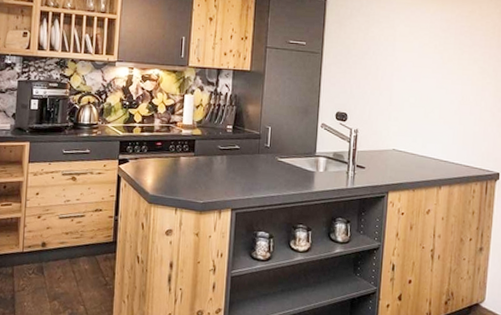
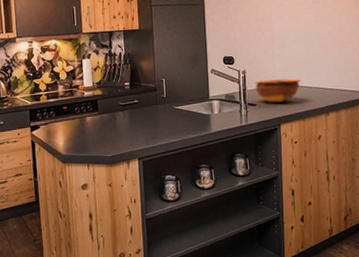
bowl: none [365,142,415,169] -> present [254,78,301,103]

